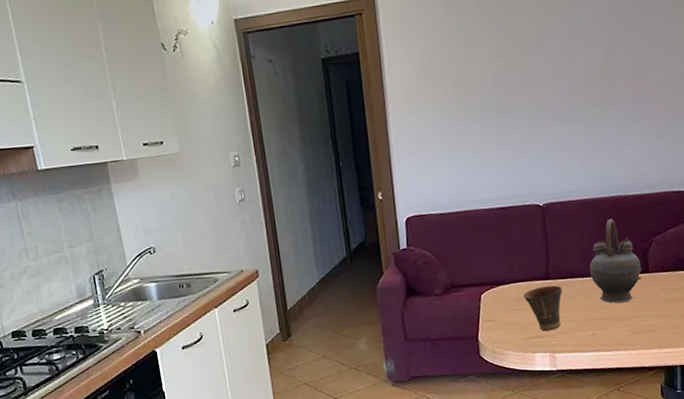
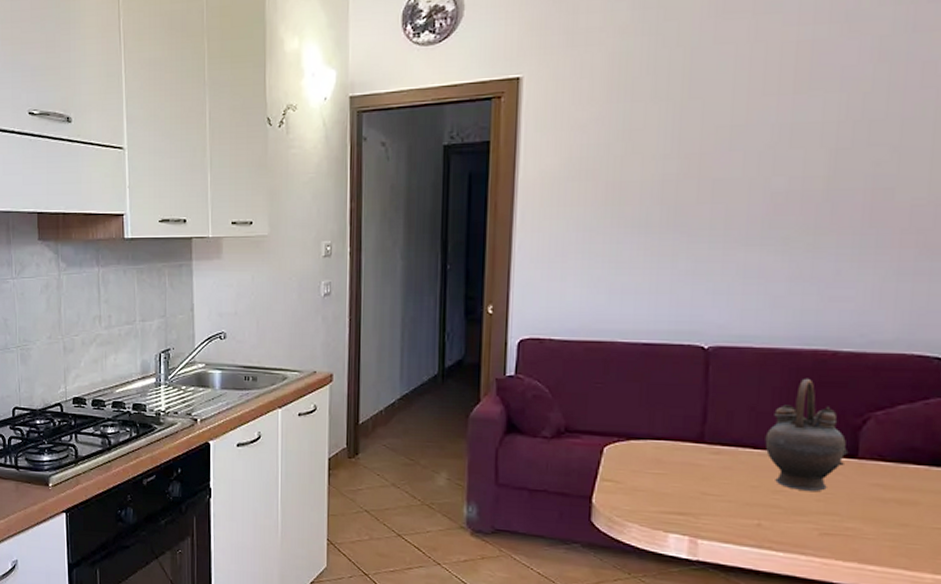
cup: present [523,285,562,332] -> none [662,451,720,509]

